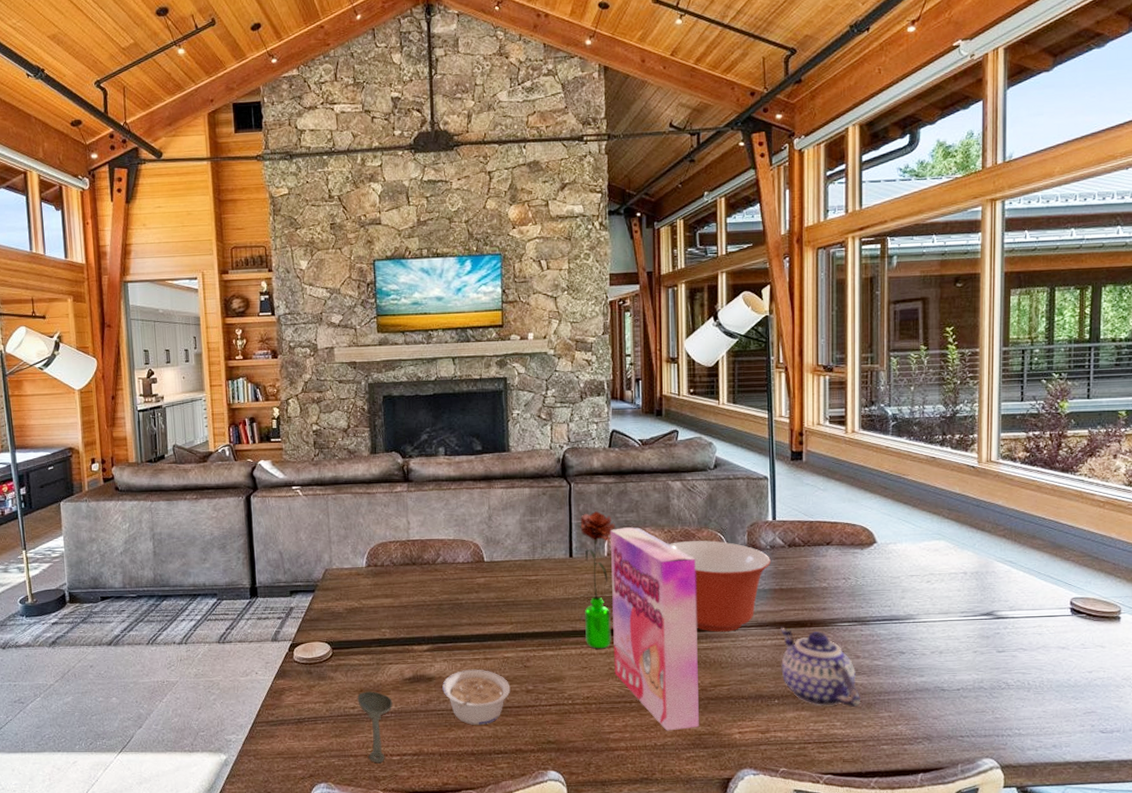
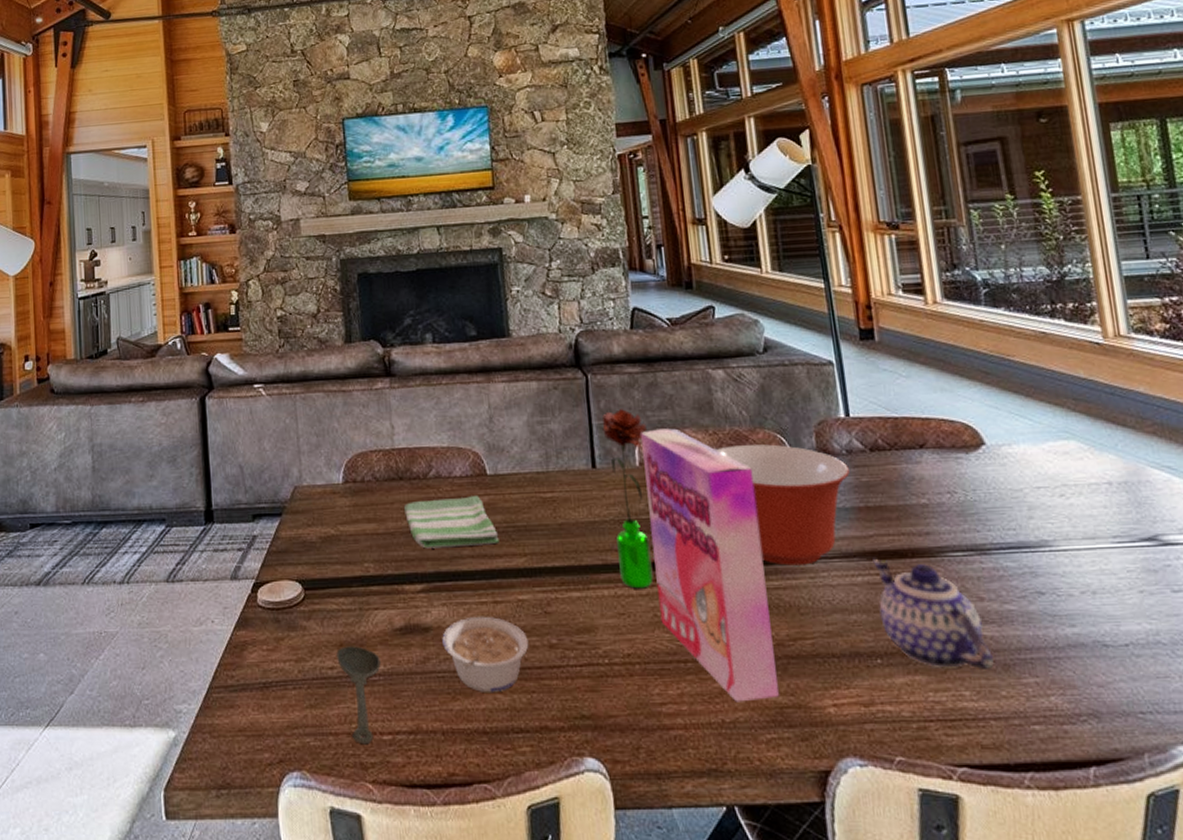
dish towel: none [416,577,492,618] -> present [404,494,499,549]

